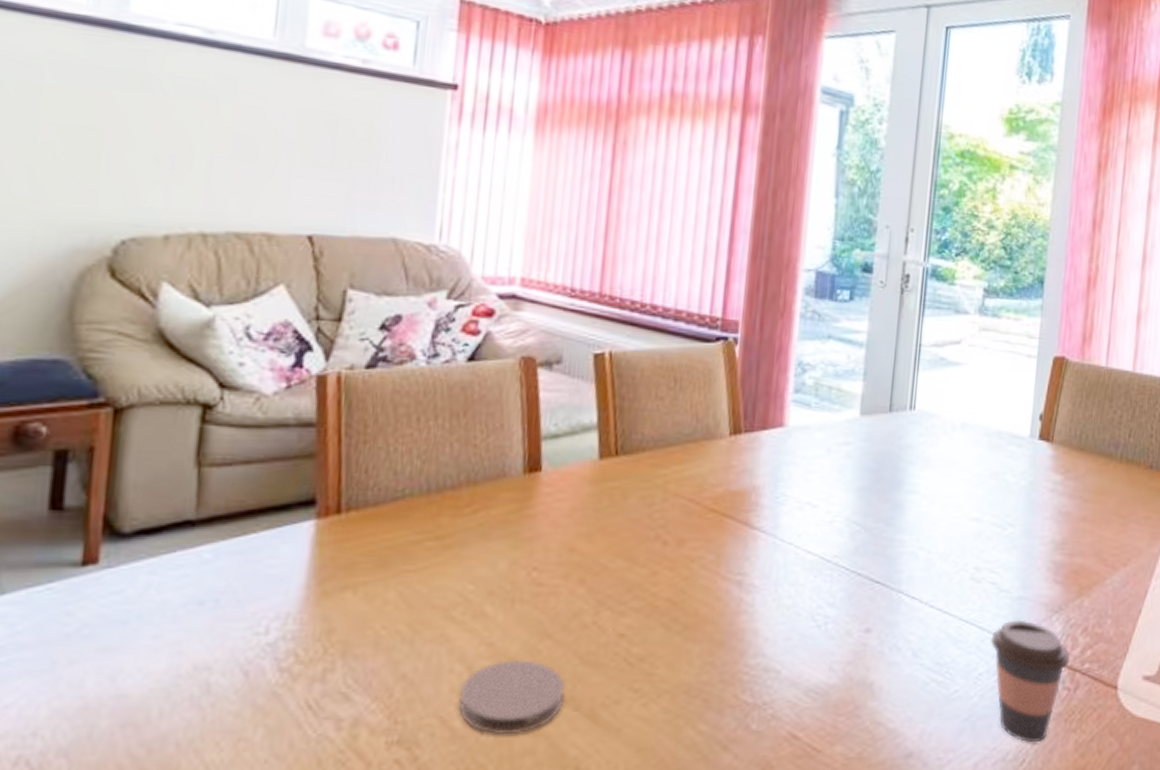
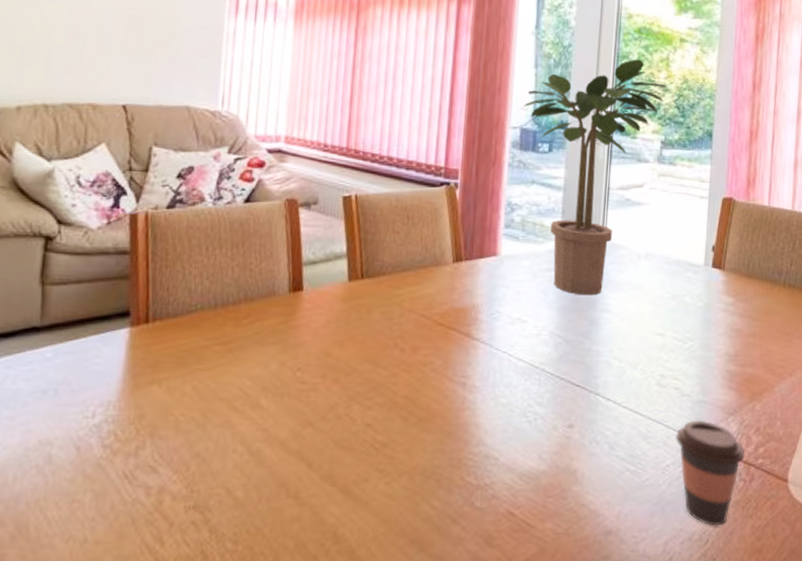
coaster: present [457,659,566,736] -> none [240,443,325,505]
potted plant: none [819,188,993,474] -> present [523,59,668,296]

